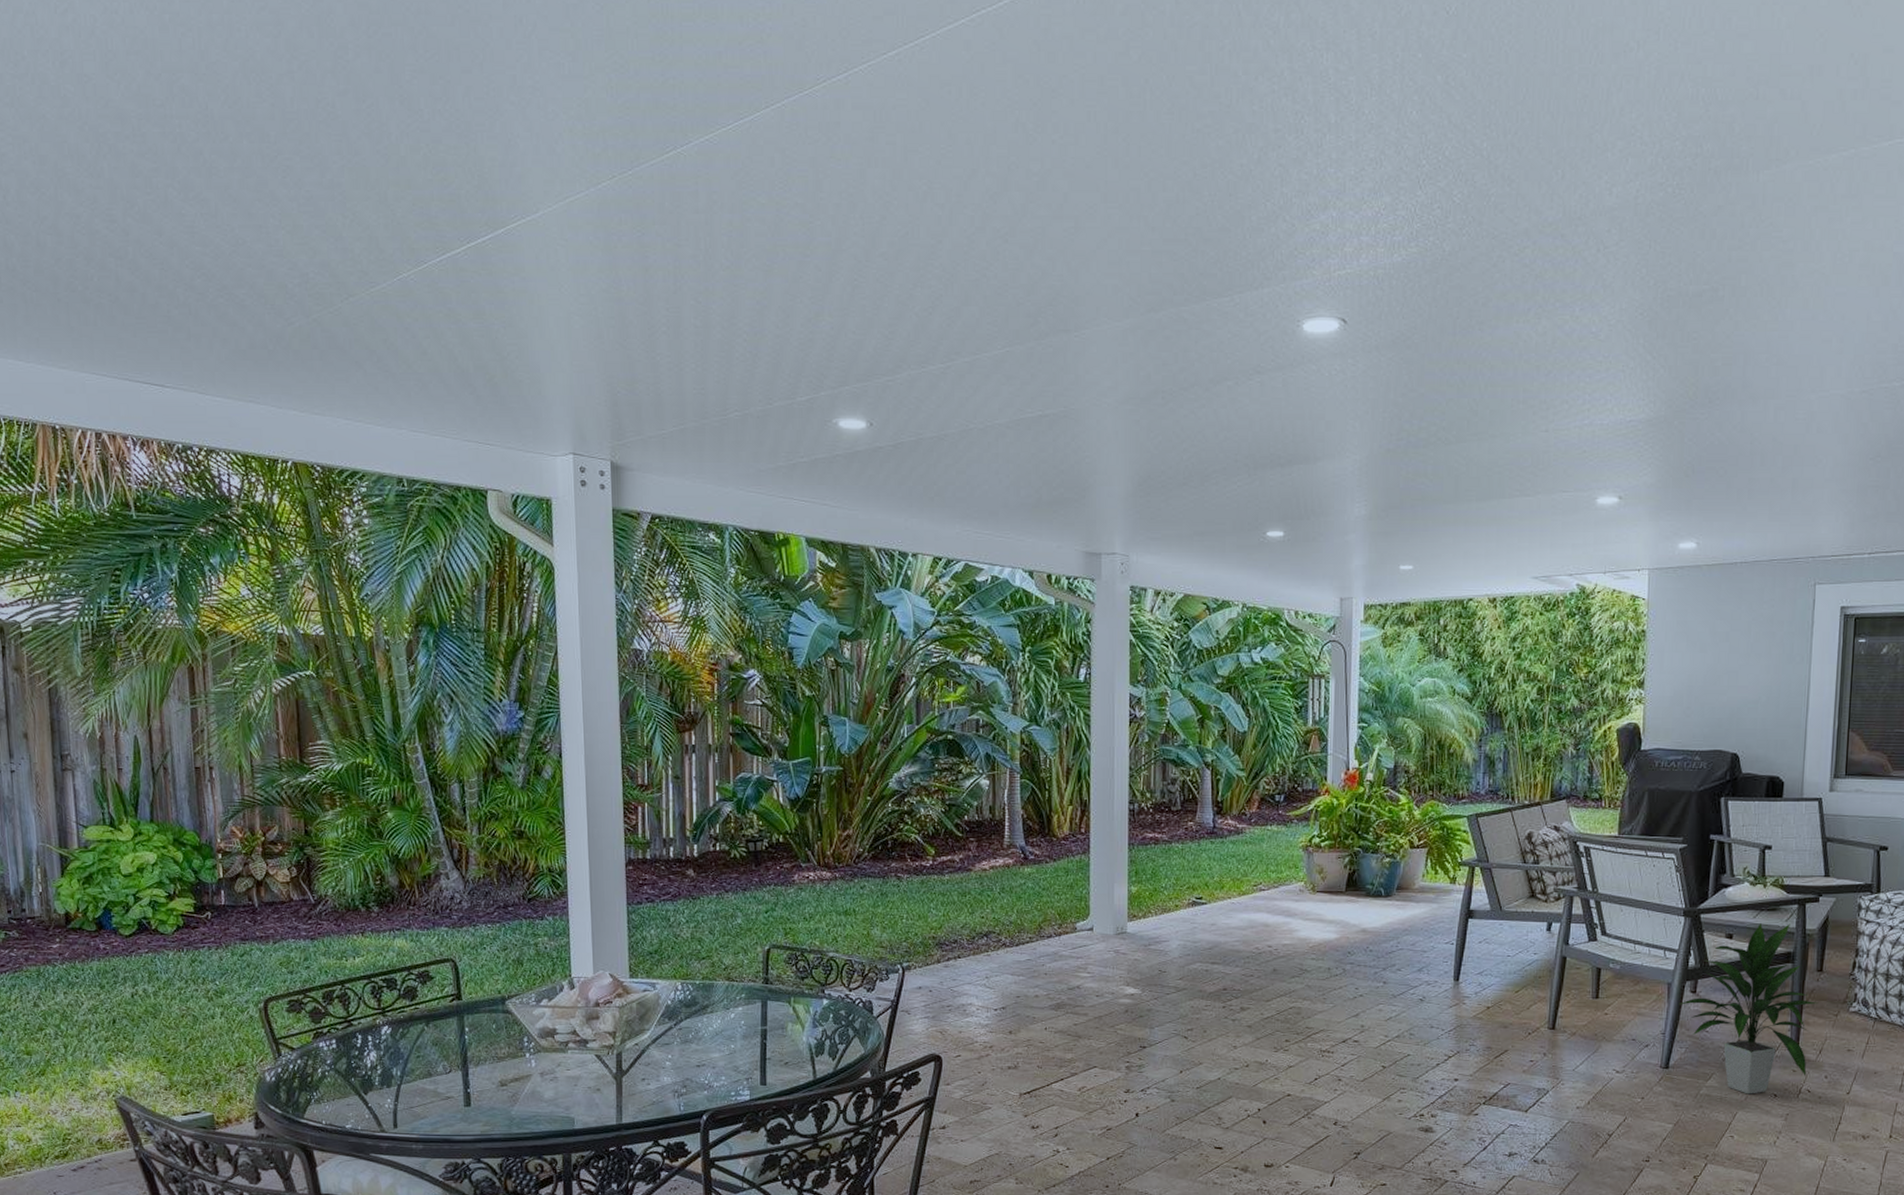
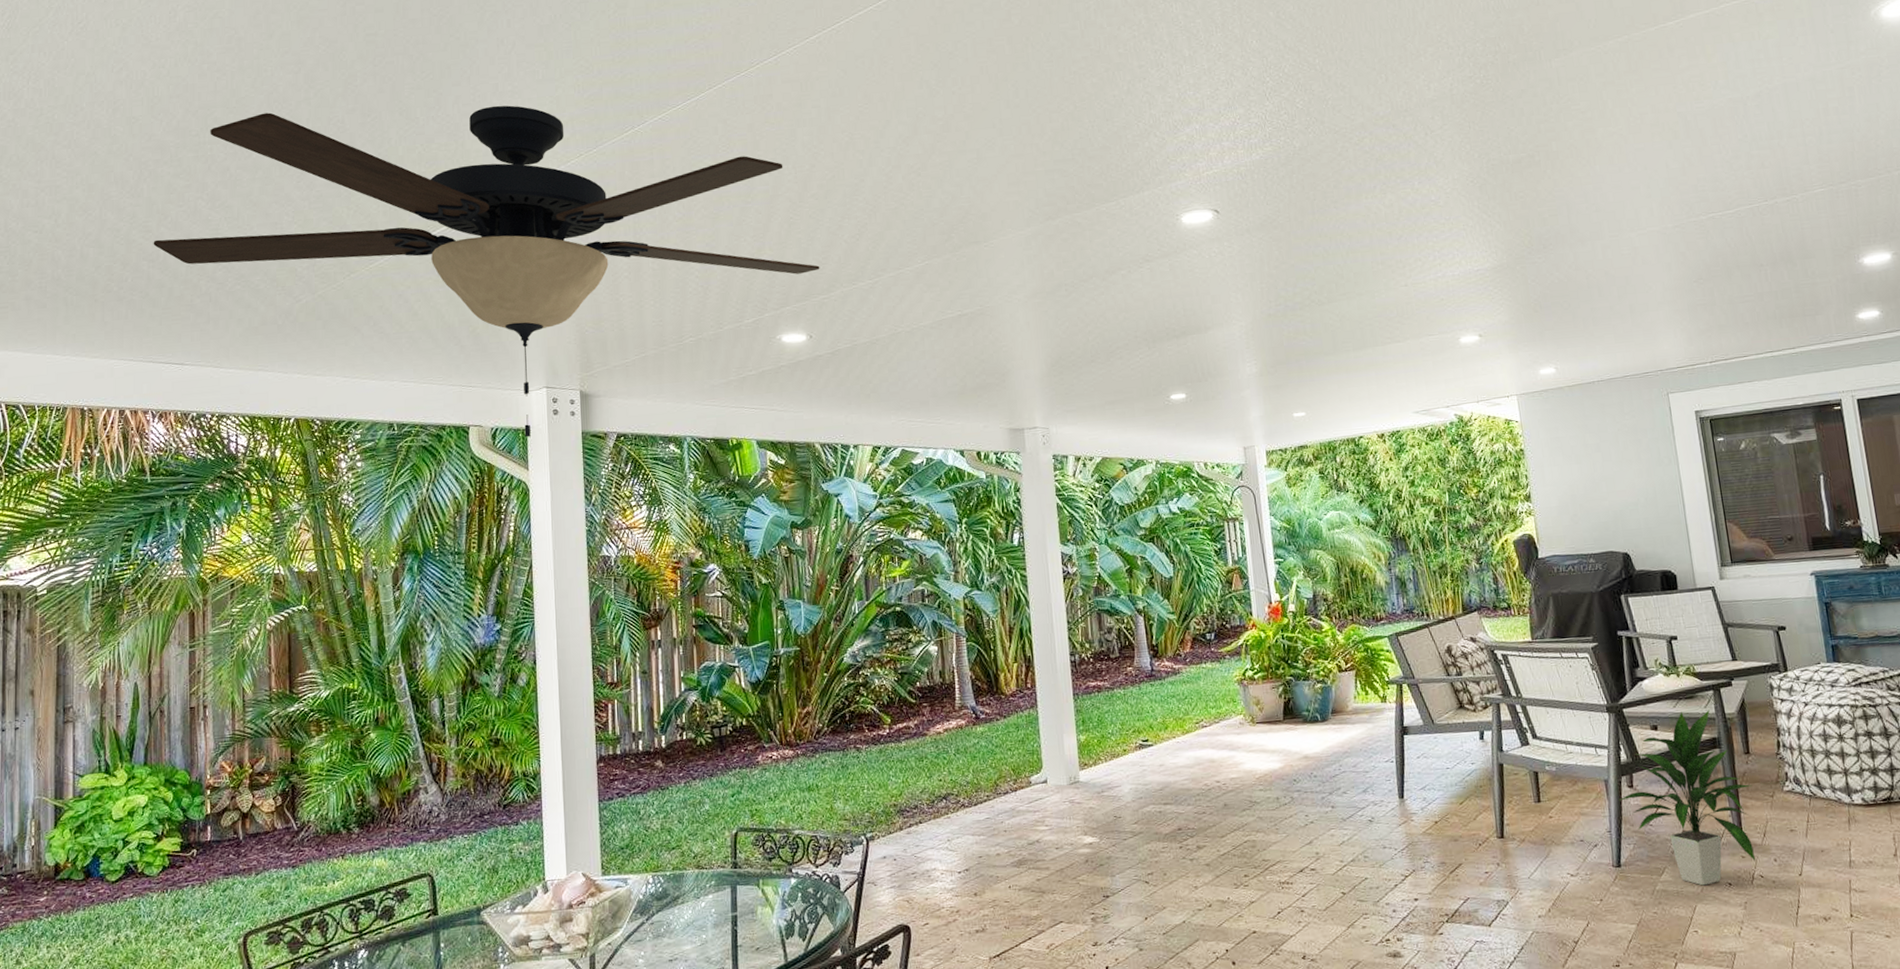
ceiling fan: none [119,85,886,509] -> present [153,105,820,438]

